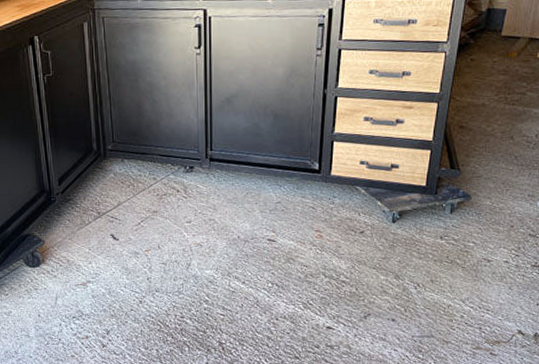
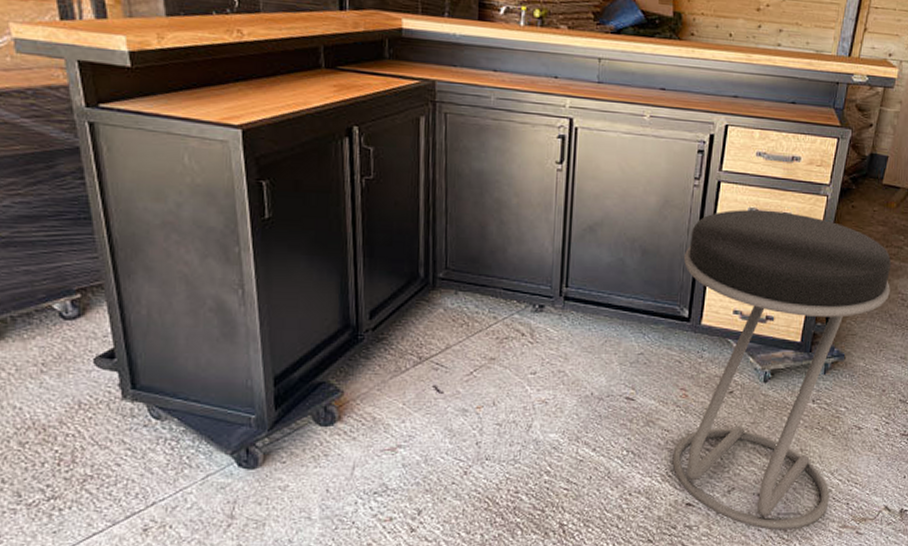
stool: none [311,70,515,351] -> present [672,209,892,530]

